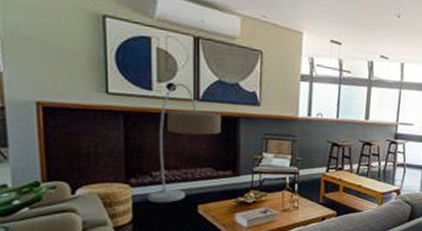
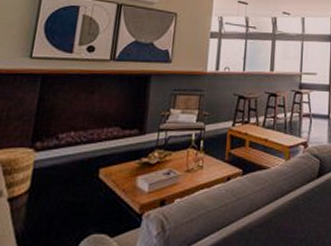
floor lamp: present [148,82,221,203] -> none [49,45,134,169]

